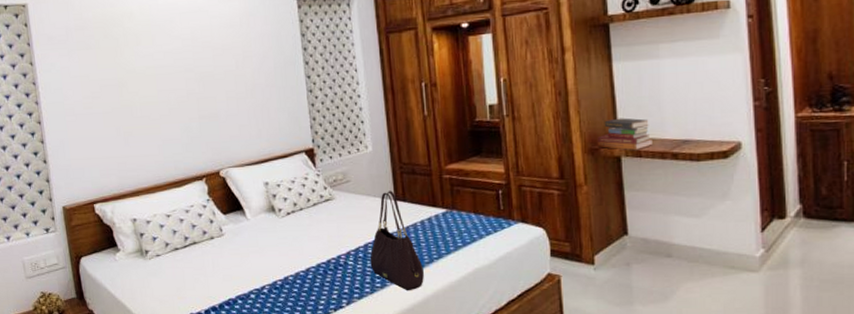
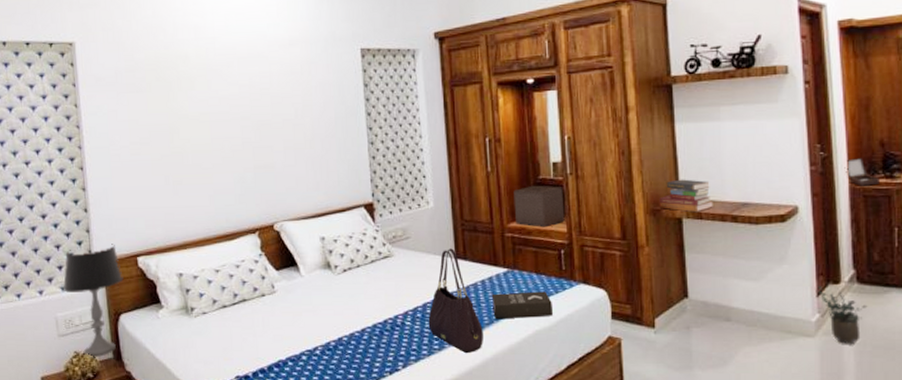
table lamp: none [28,192,82,298] -> present [63,244,124,358]
book: none [431,230,492,258] -> present [491,291,553,320]
decorative box: none [450,127,502,169] -> present [513,185,565,228]
potted plant: none [763,220,815,279] -> present [818,285,868,344]
jewelry box: none [790,92,828,120] -> present [844,158,880,186]

